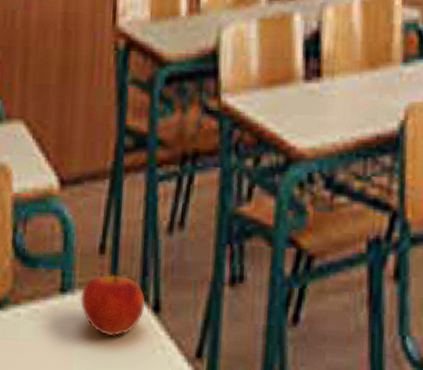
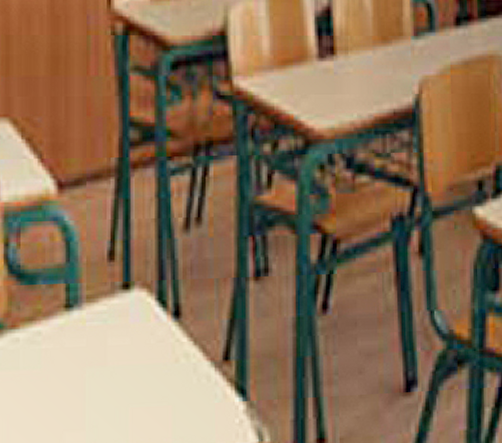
apple: present [80,270,146,337] -> none [89,277,164,351]

